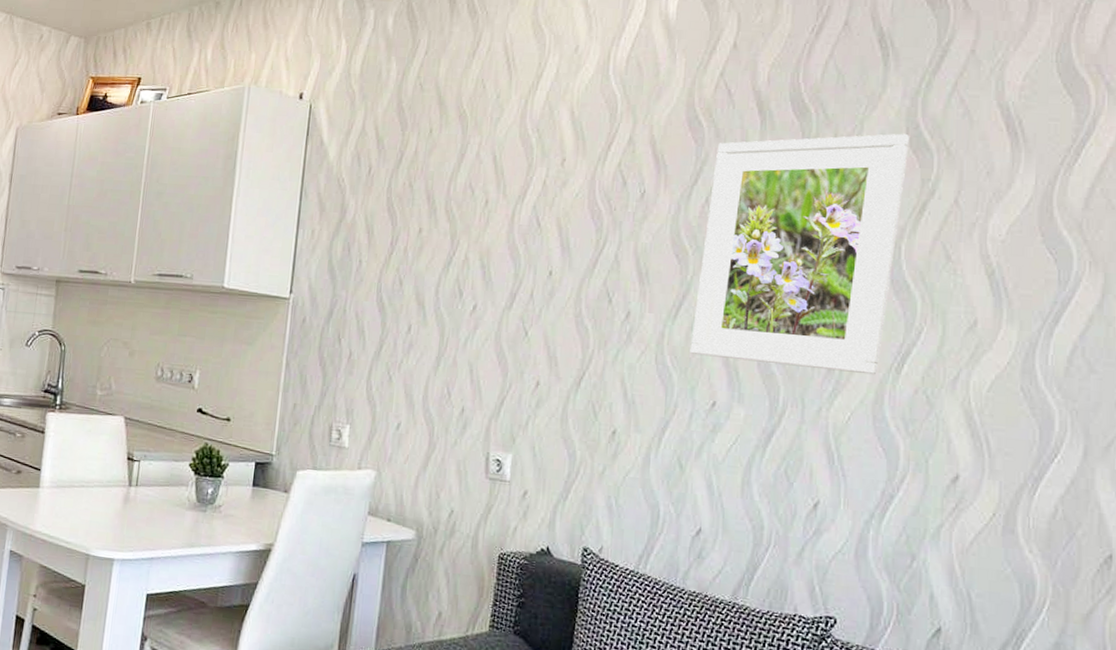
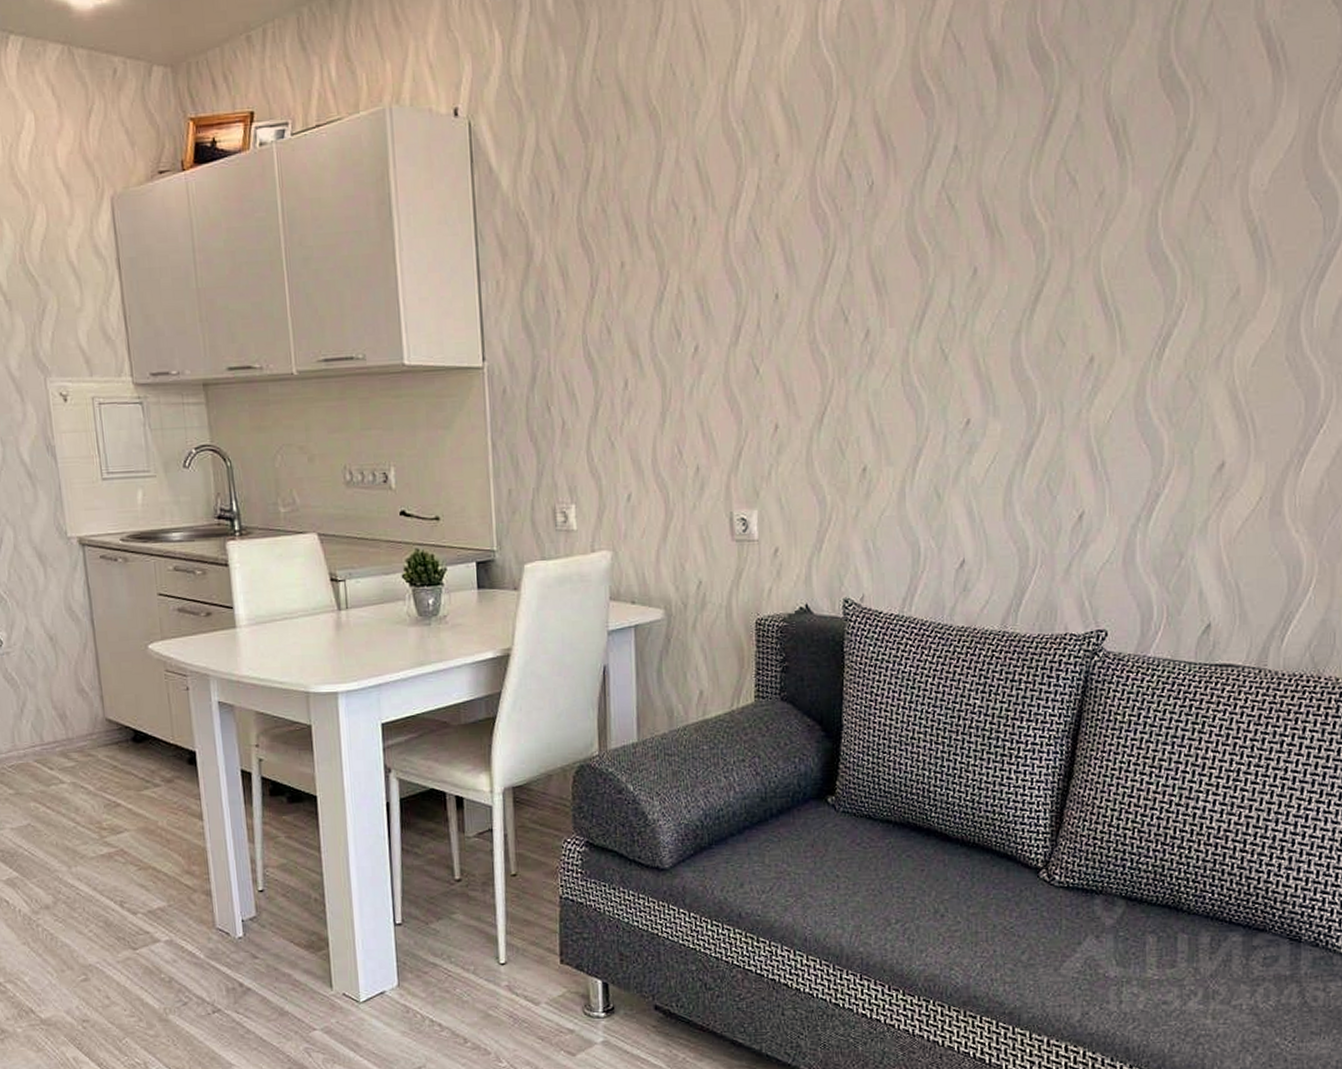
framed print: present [690,133,910,375] -> none [938,74,1163,370]

